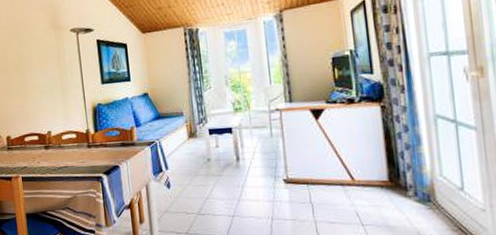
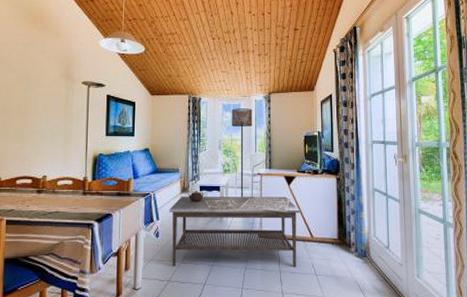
coffee table: none [178,134,336,218] -> present [169,191,300,268]
floor lamp: none [235,32,264,139] -> present [231,108,253,198]

